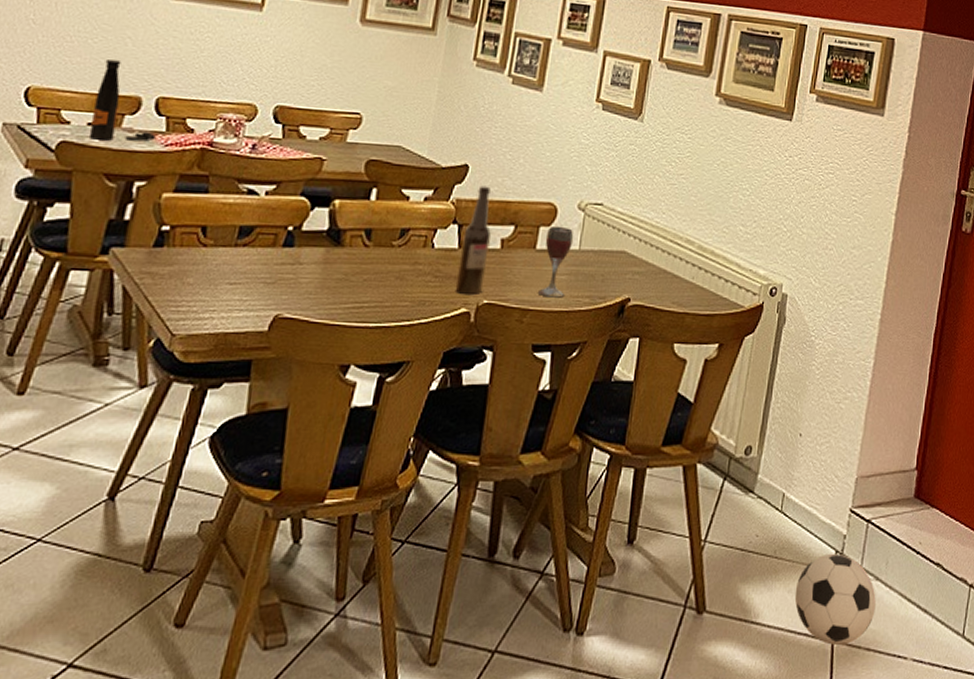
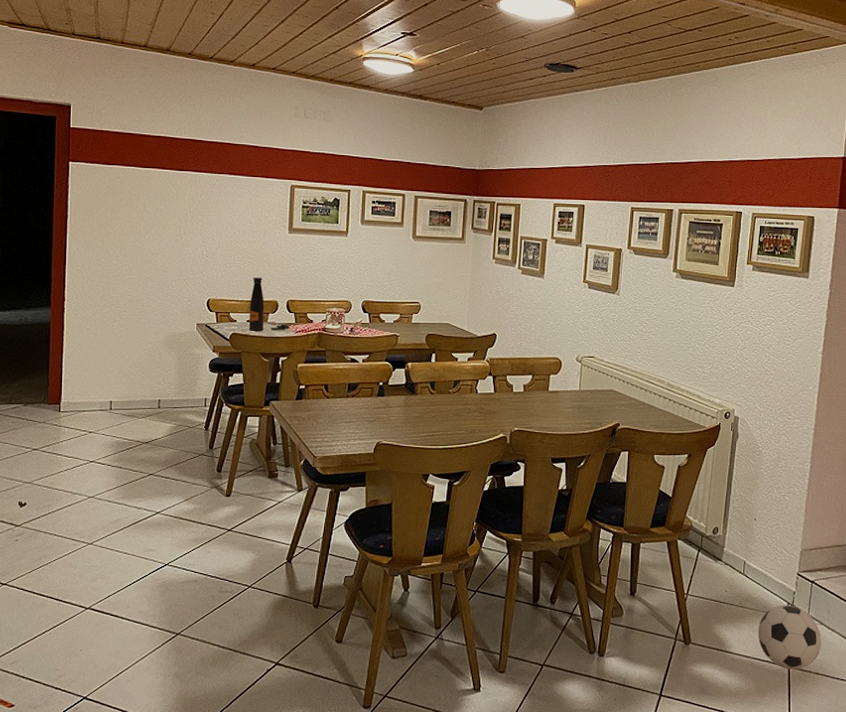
beer bottle: present [455,185,492,296] -> none [494,348,517,425]
cup: present [538,226,574,298] -> none [553,374,575,425]

